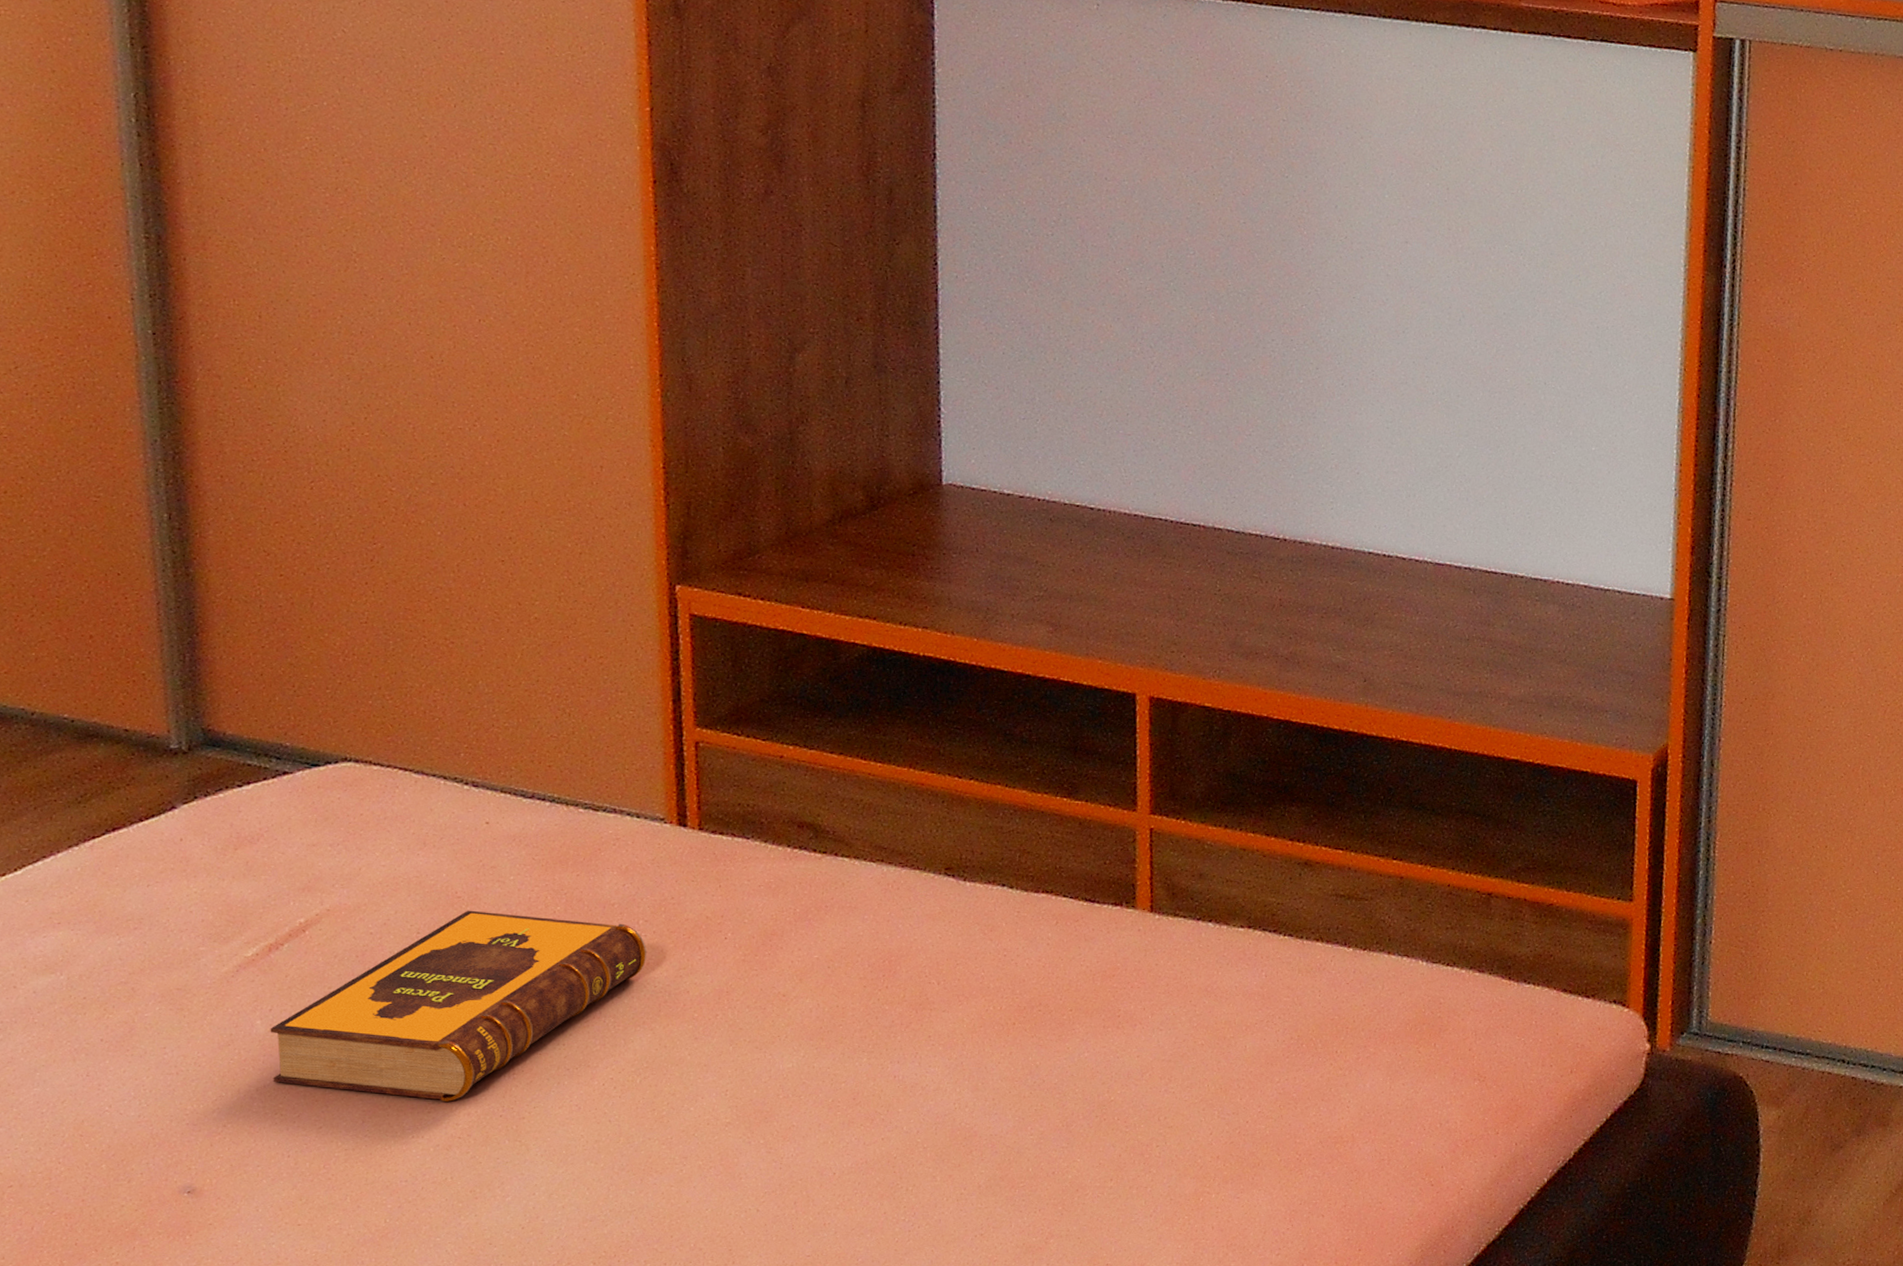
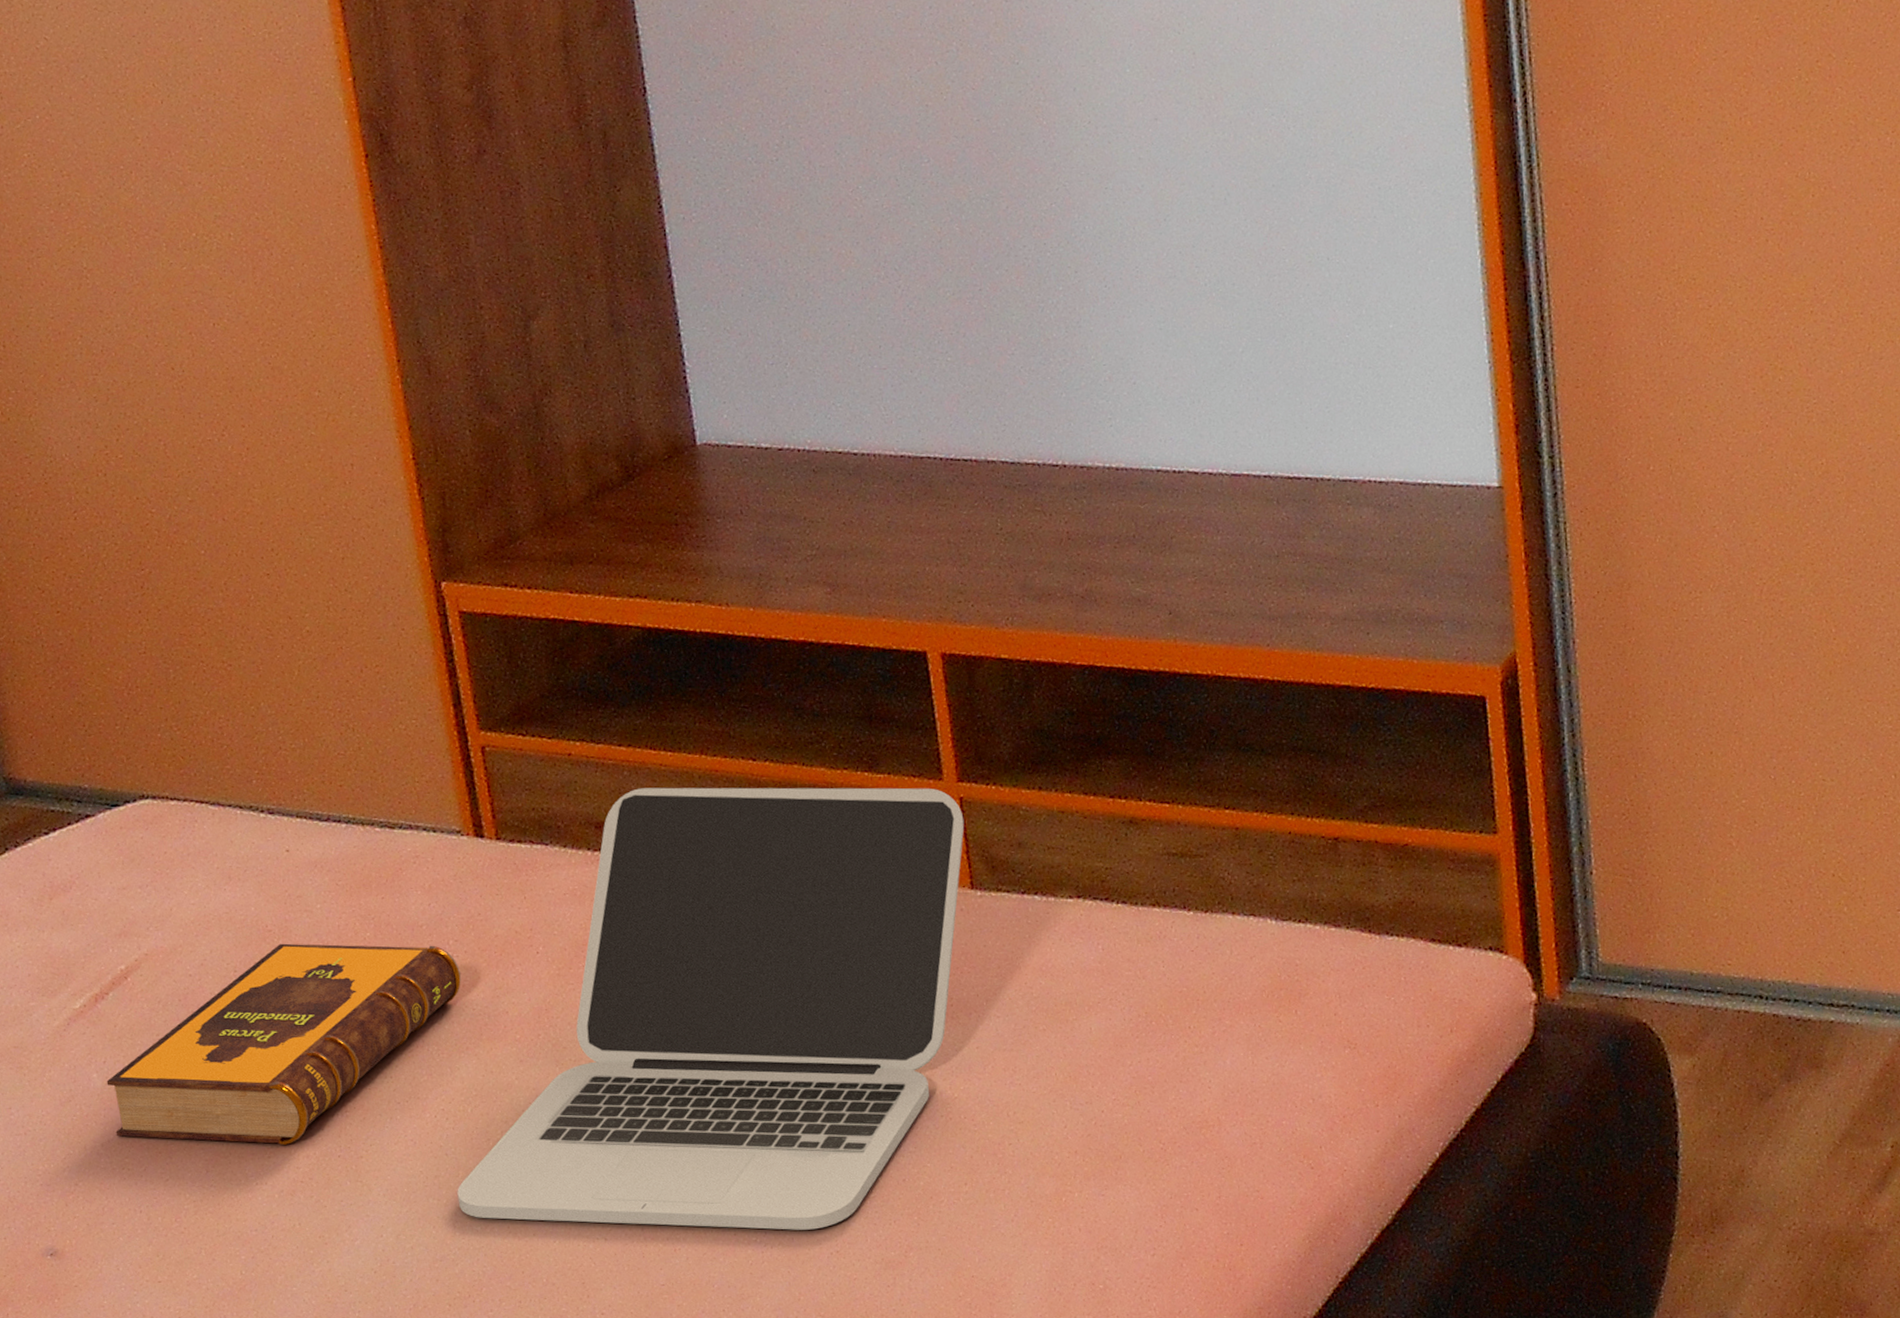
laptop: none [615,794,1152,1213] -> present [457,787,965,1230]

